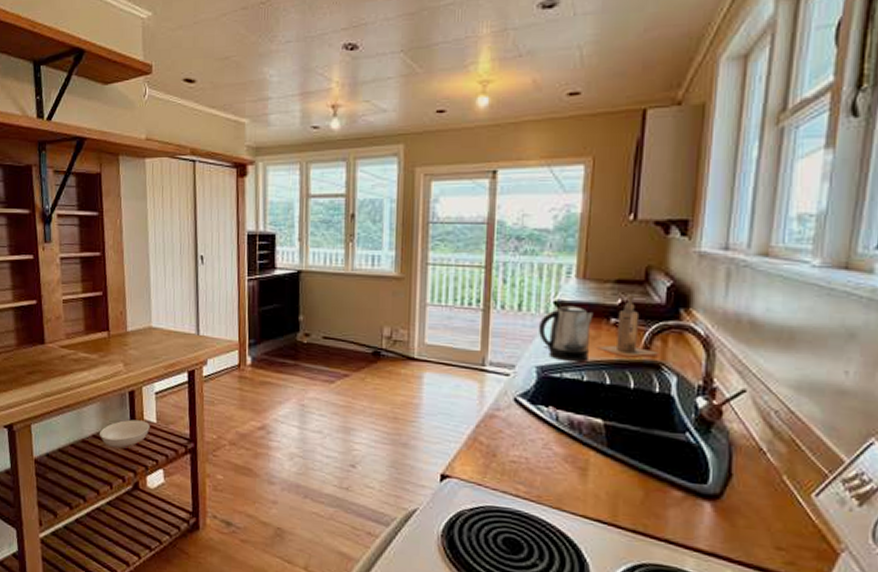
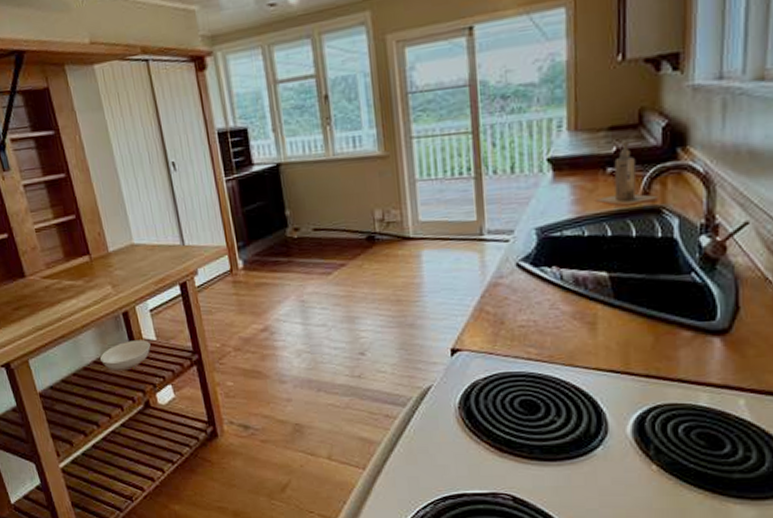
kettle: present [538,305,594,363] -> none [533,160,589,219]

